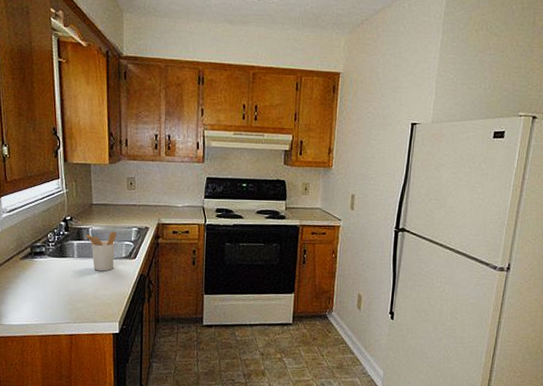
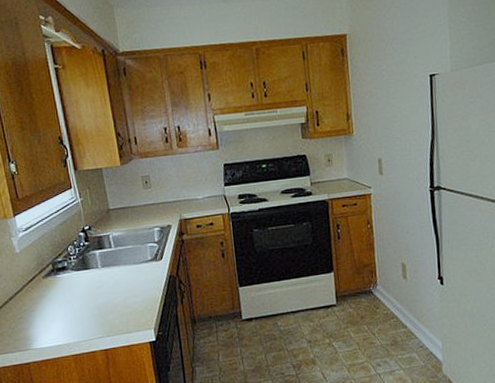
utensil holder: present [86,231,117,271] -> none [107,234,140,279]

